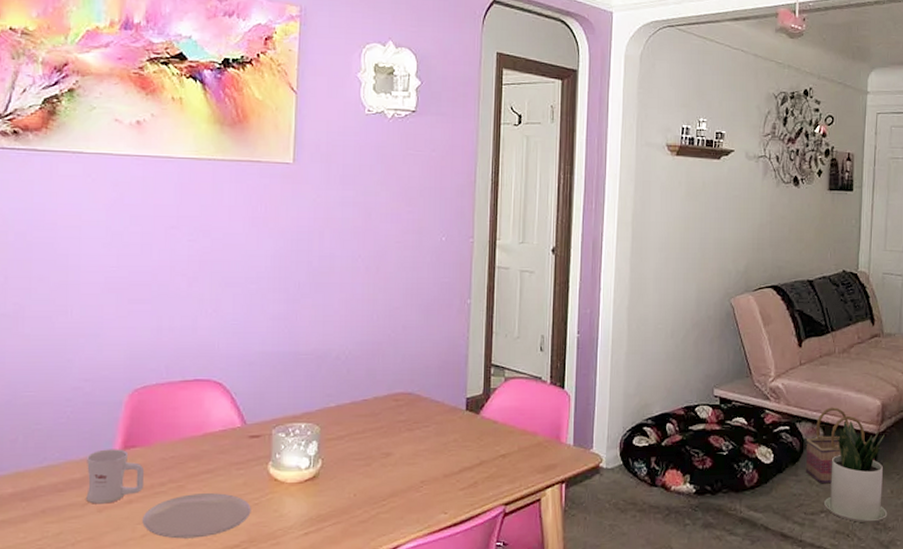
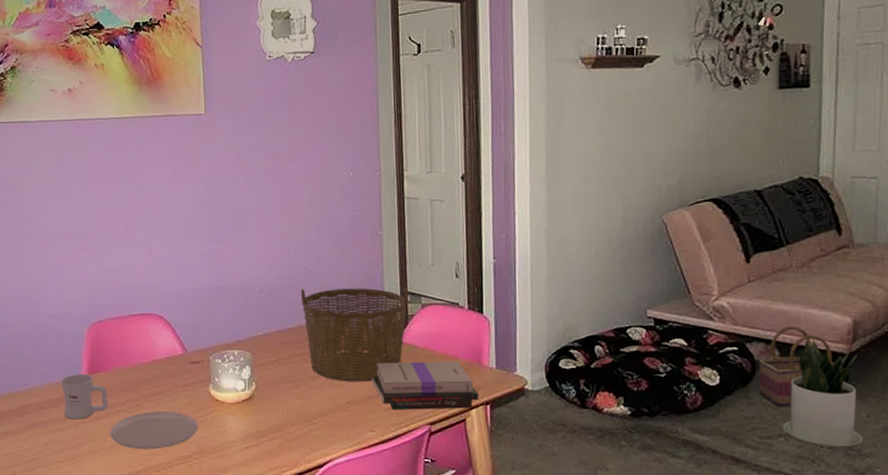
basket: none [381,356,492,459] -> present [301,287,408,382]
books: none [448,437,555,490] -> present [371,361,479,410]

